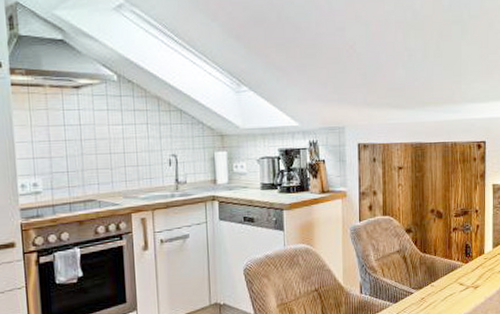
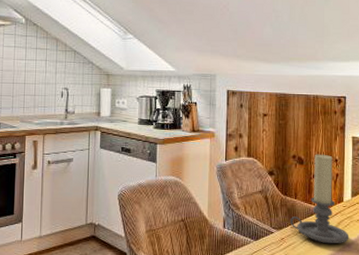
candle holder: none [430,205,491,299] -> present [290,154,349,244]

